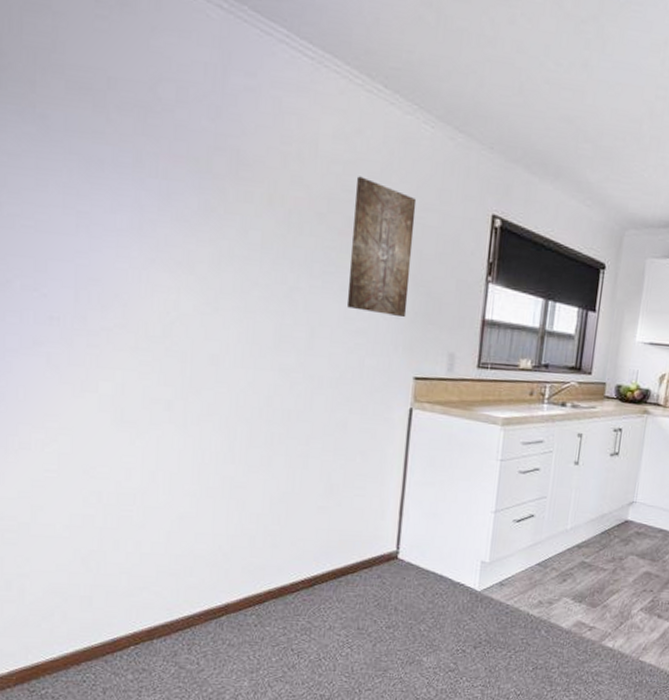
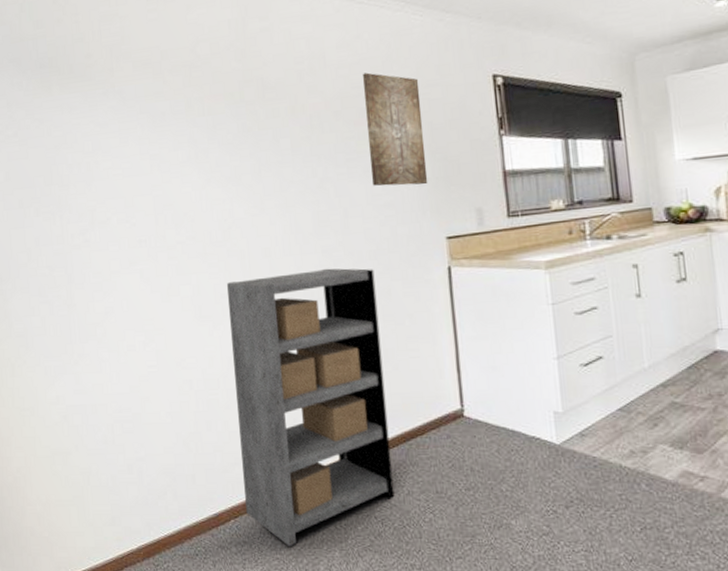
shelving unit: none [150,386,333,675] -> present [227,268,395,546]

